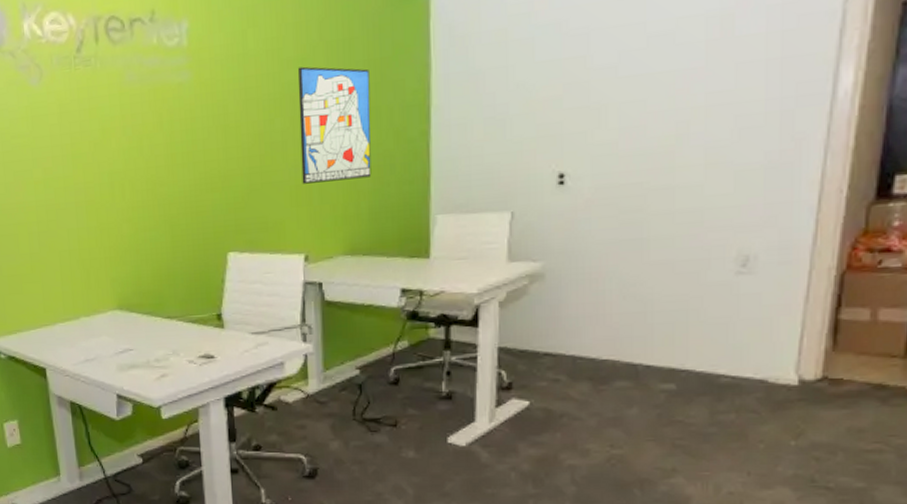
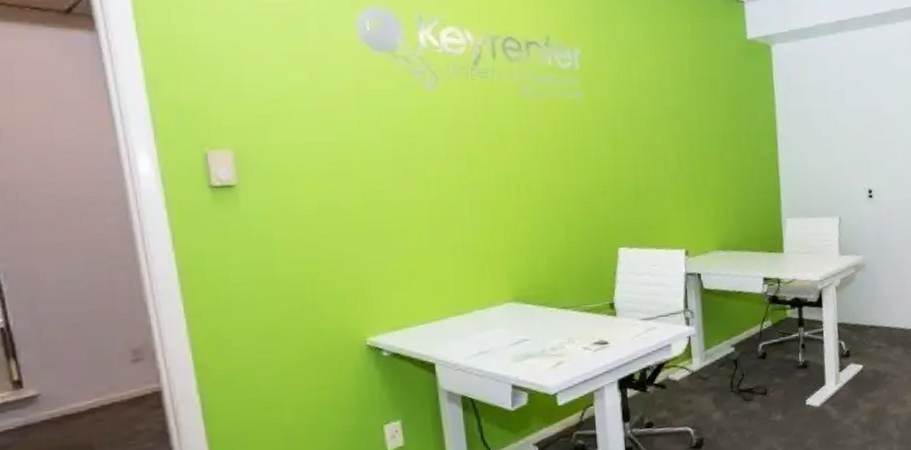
wall art: present [297,66,372,184] -> none [674,96,736,191]

